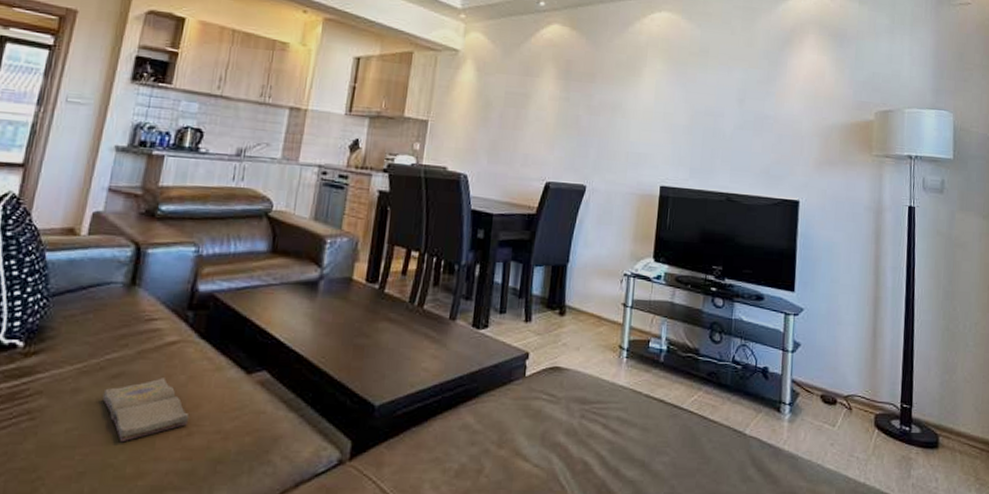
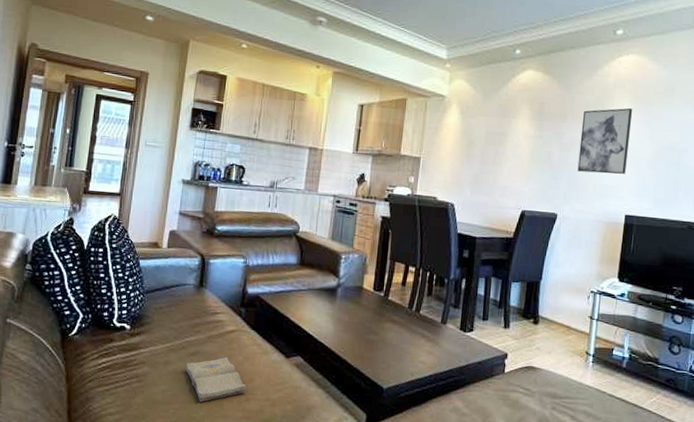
wall art: none [608,68,667,141] -> present [577,107,633,175]

